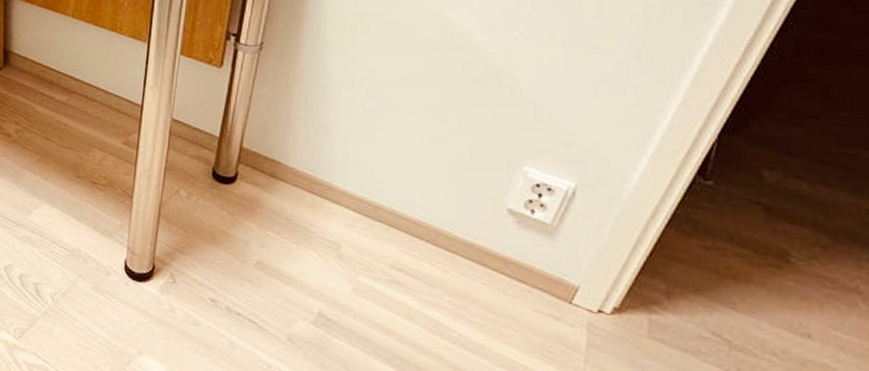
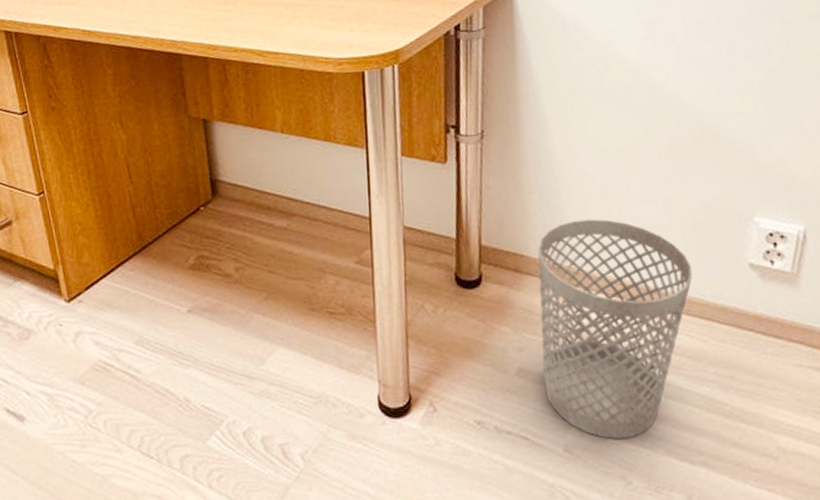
wastebasket: none [279,139,448,342] -> present [538,219,693,440]

